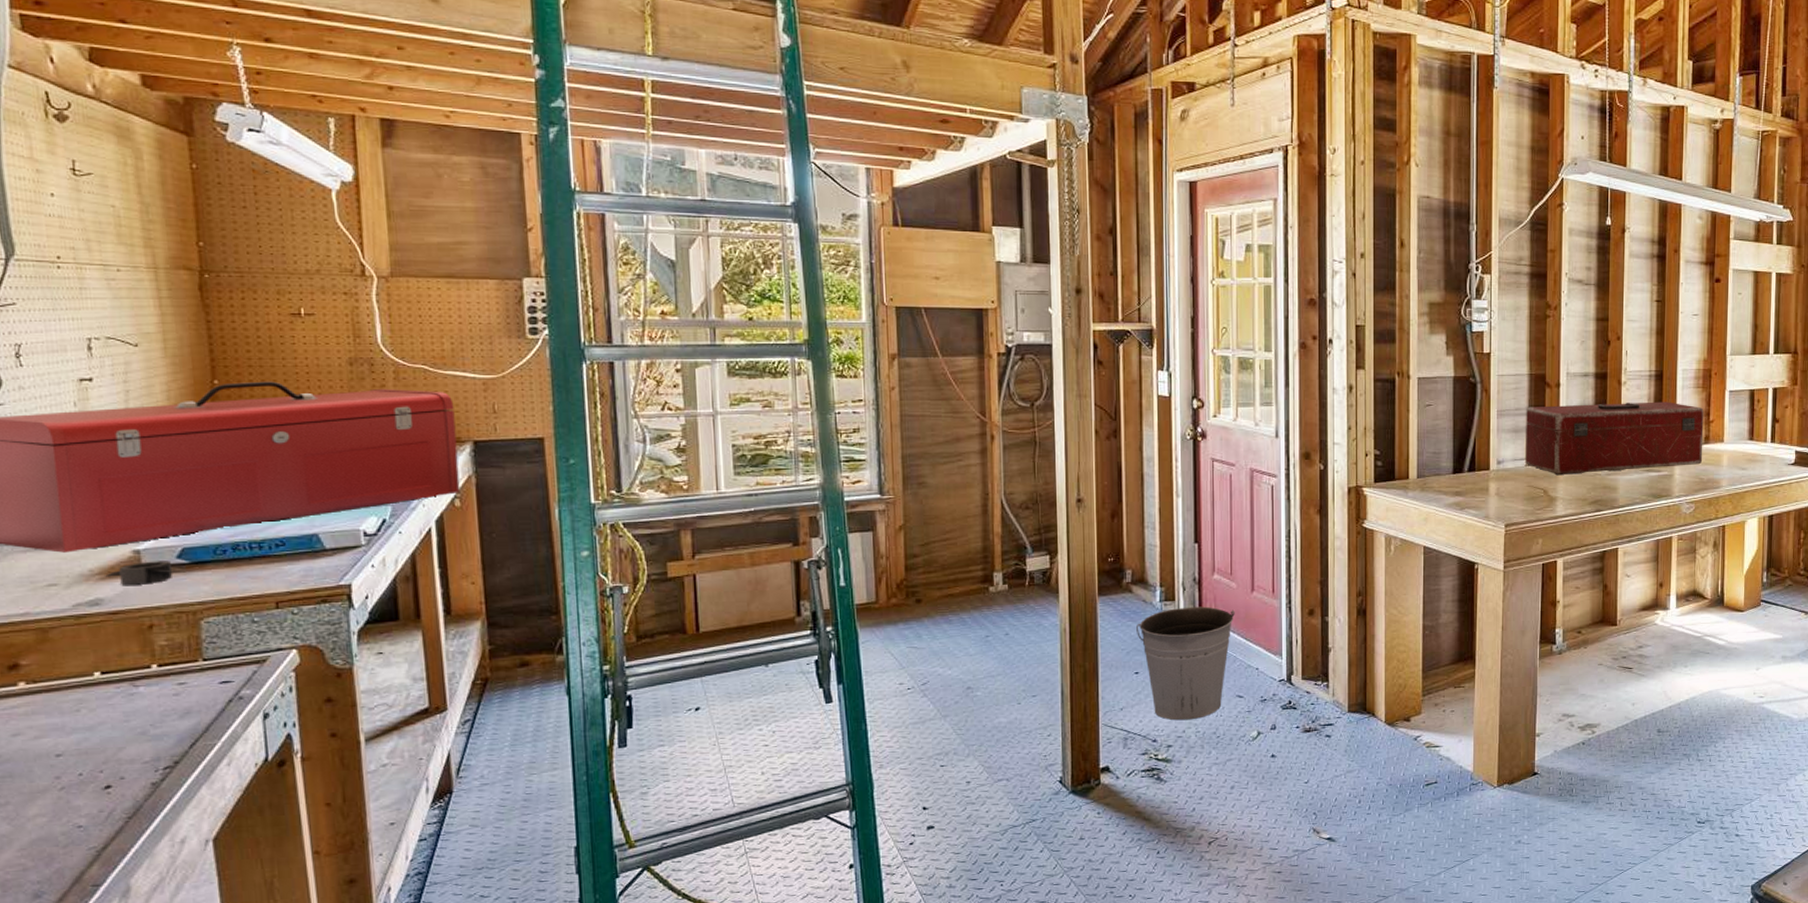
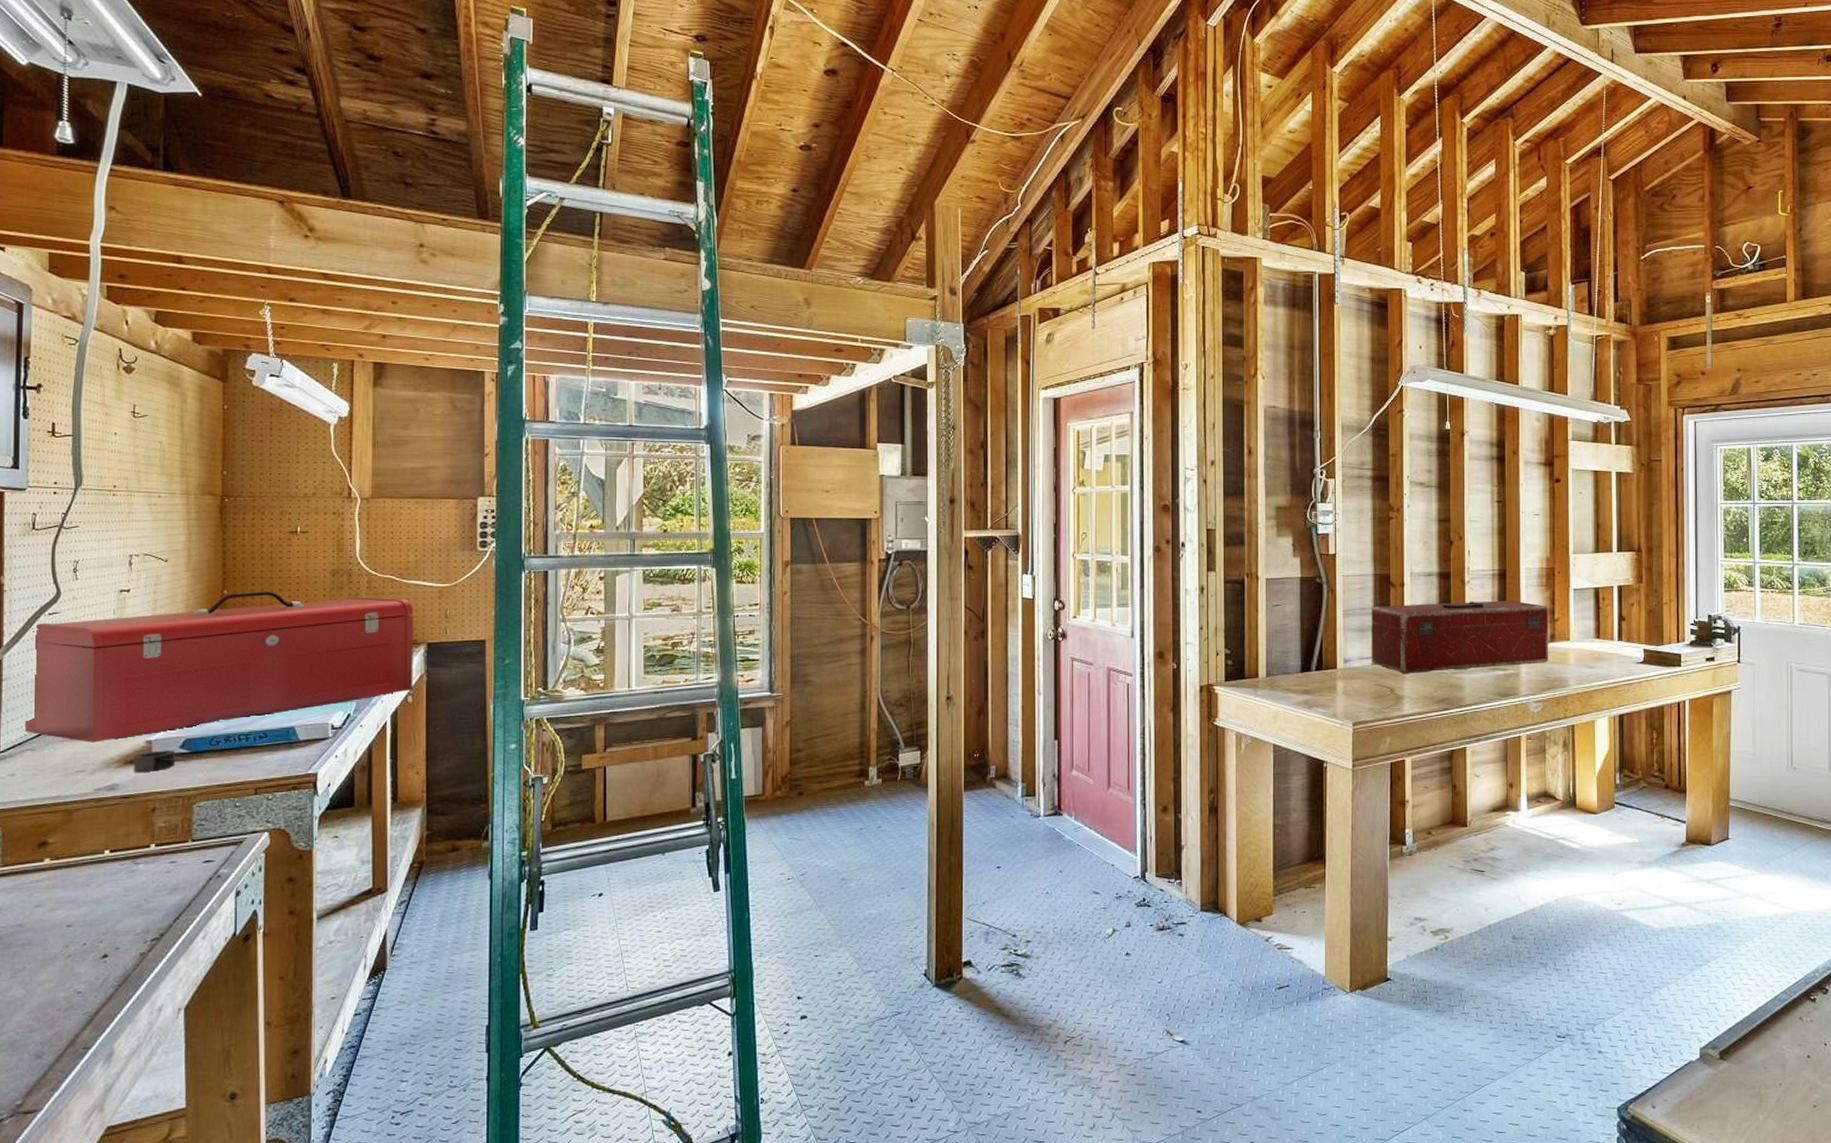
bucket: present [1136,606,1235,721] -> none [999,802,1092,916]

